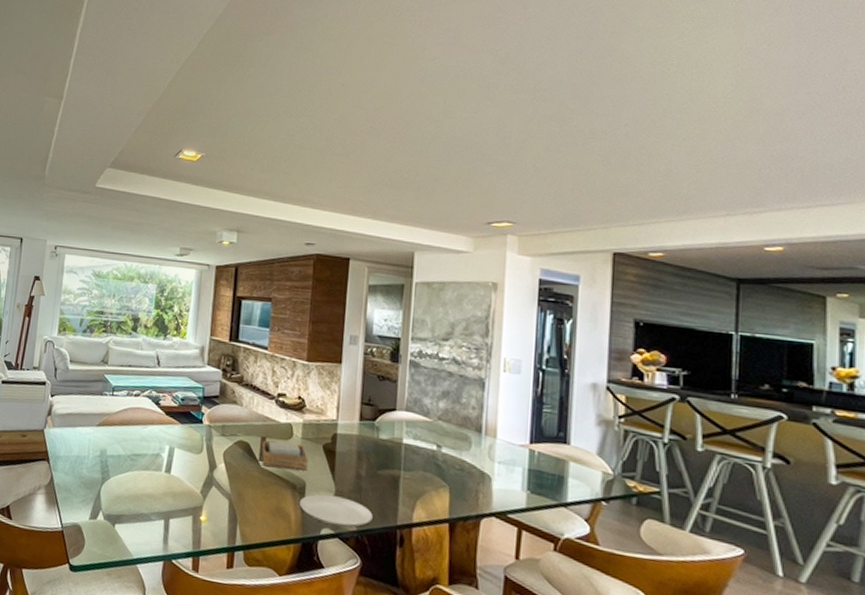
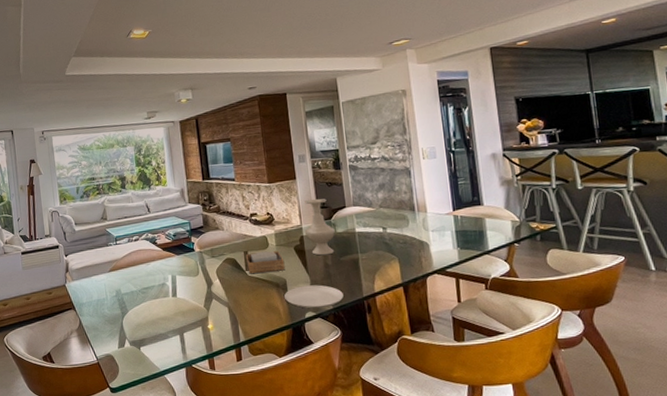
vase: none [339,391,377,464] -> present [304,198,335,256]

